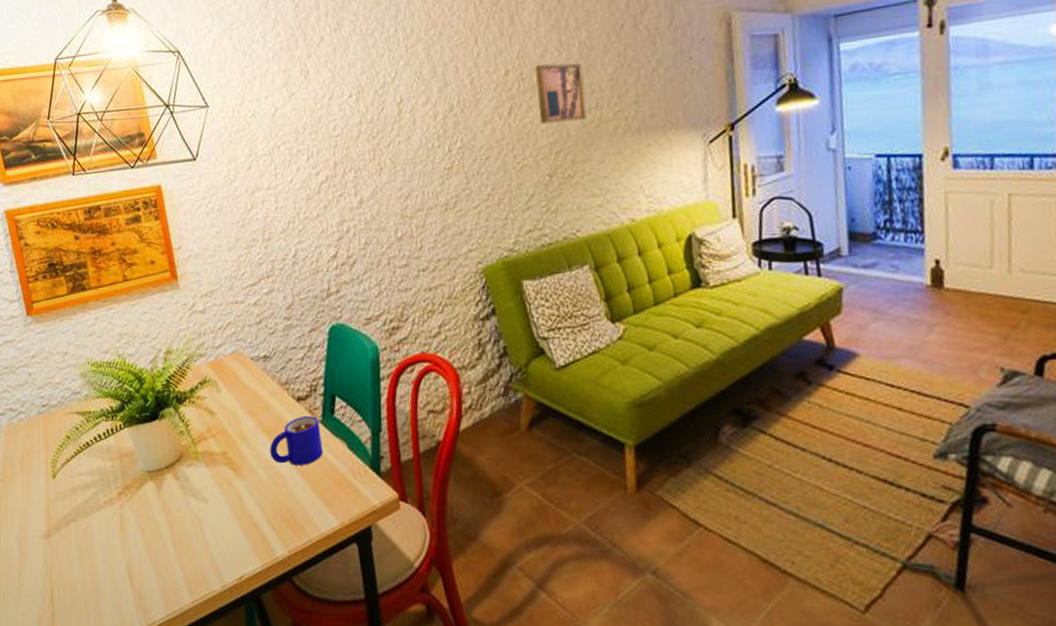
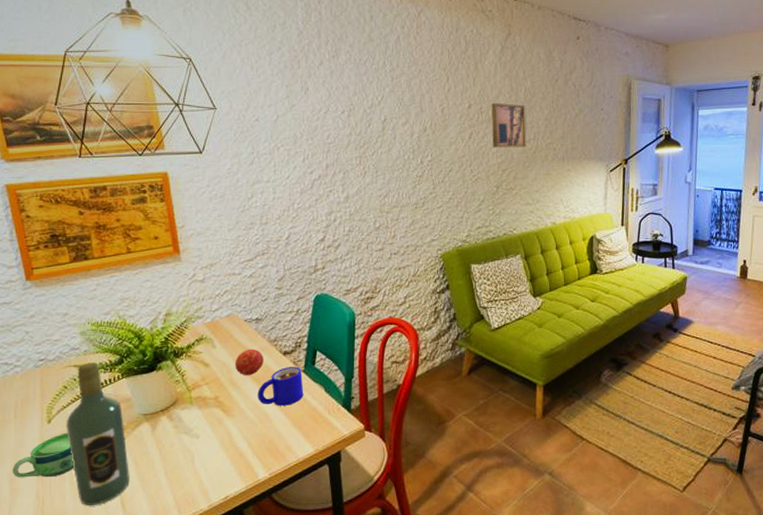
cup: none [20,490,81,541] -> present [12,432,75,478]
wine bottle: none [70,409,136,577] -> present [66,362,129,506]
apple: none [243,393,275,426] -> present [235,348,263,375]

